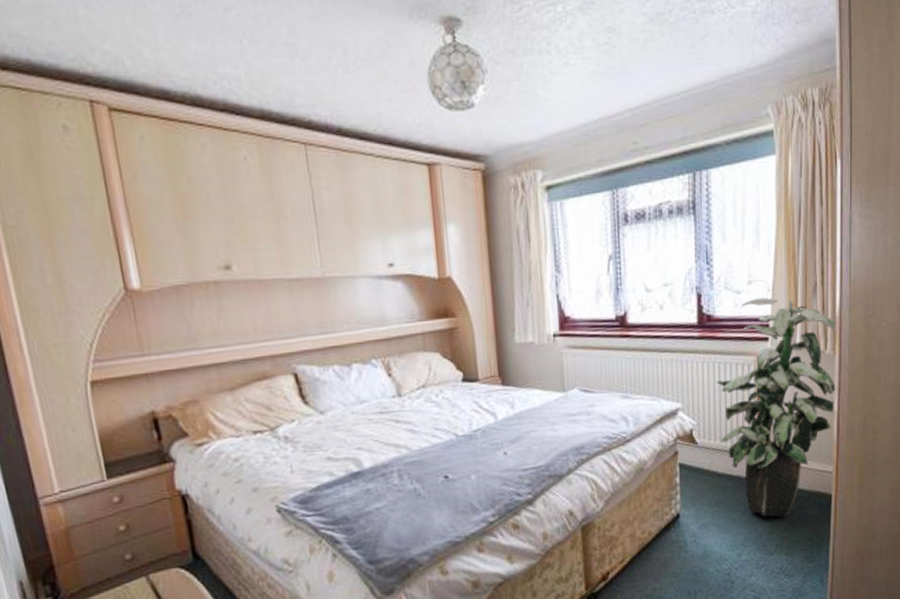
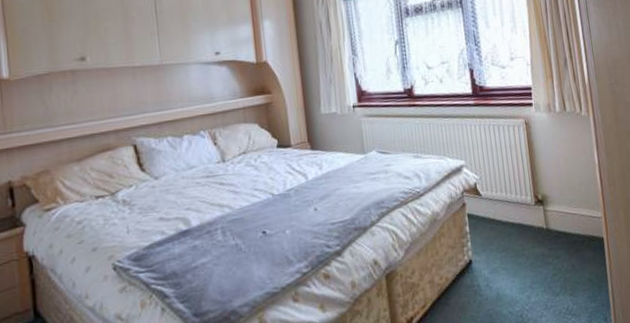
indoor plant: present [716,297,837,518] -> none [493,70,597,261]

